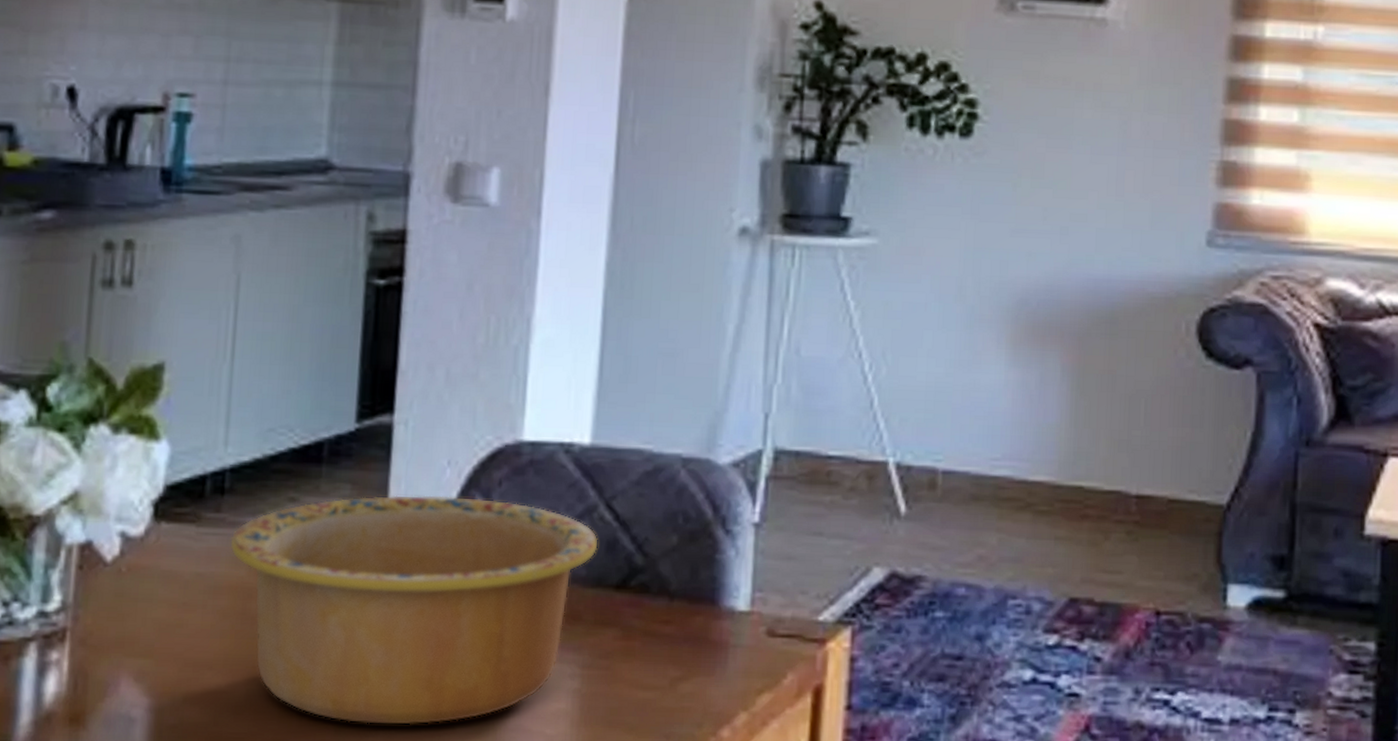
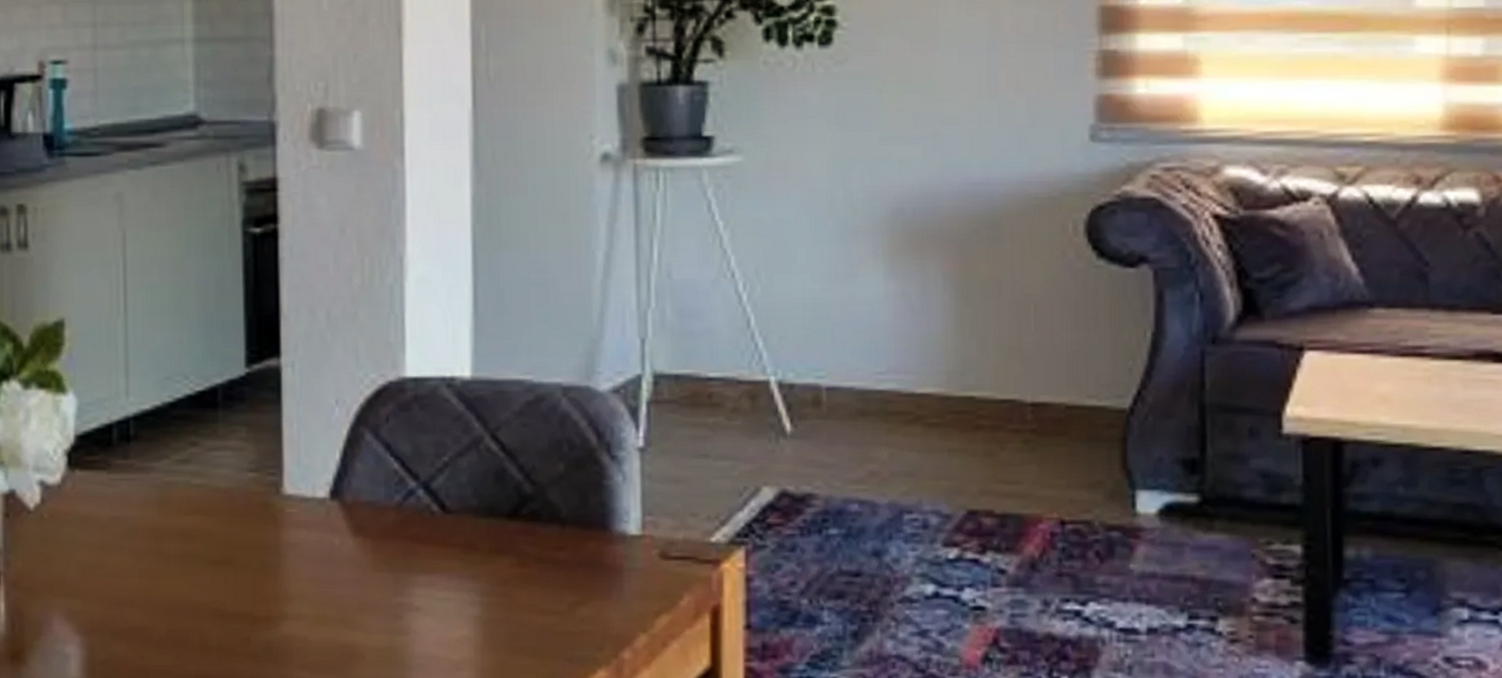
bowl: present [230,495,598,725] -> none [140,434,487,654]

